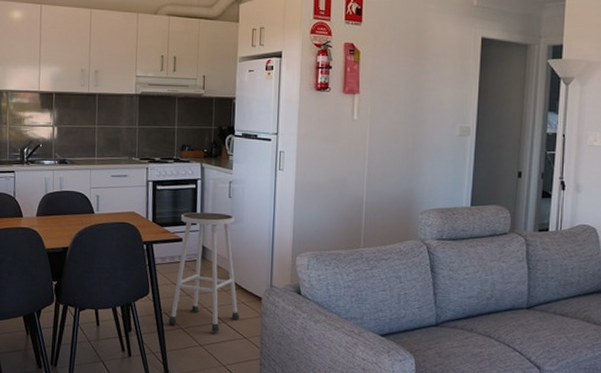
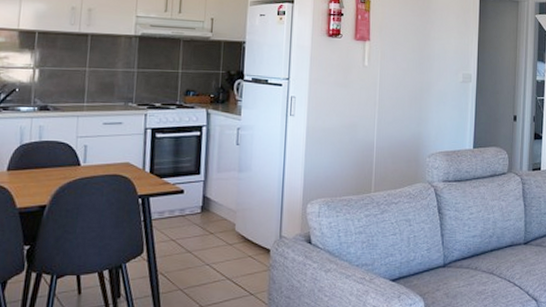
stool: present [168,212,240,332] -> none [165,160,246,290]

